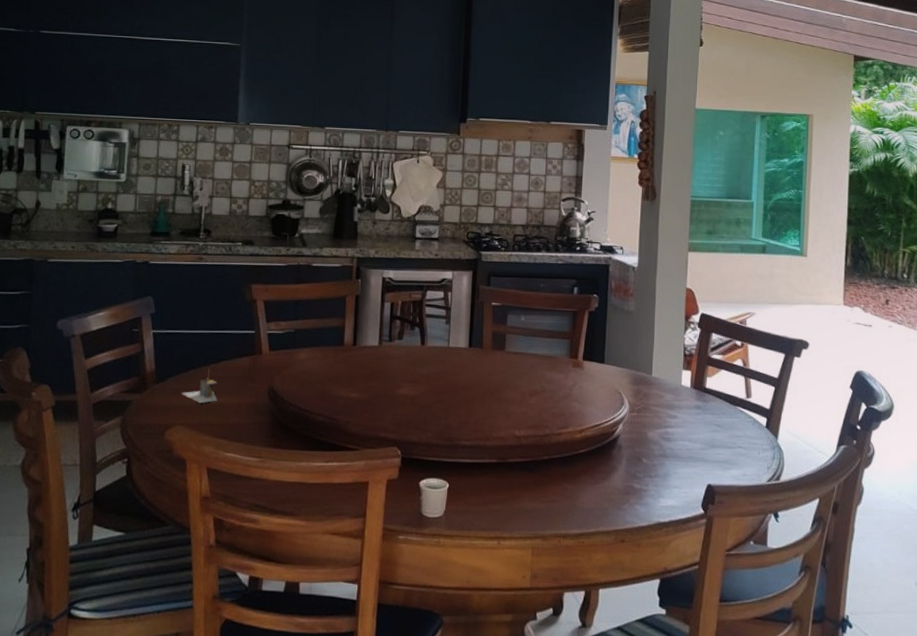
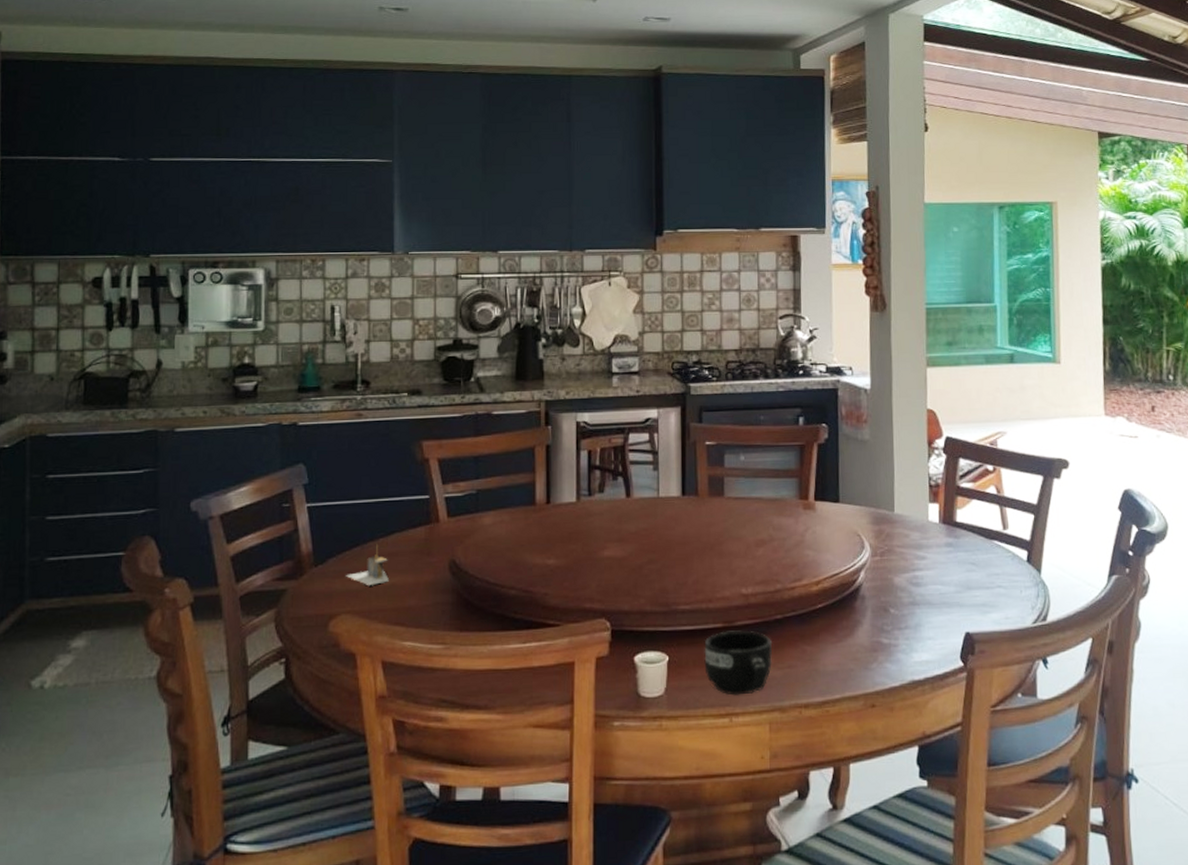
mug: none [479,466,539,522] -> present [704,630,773,696]

